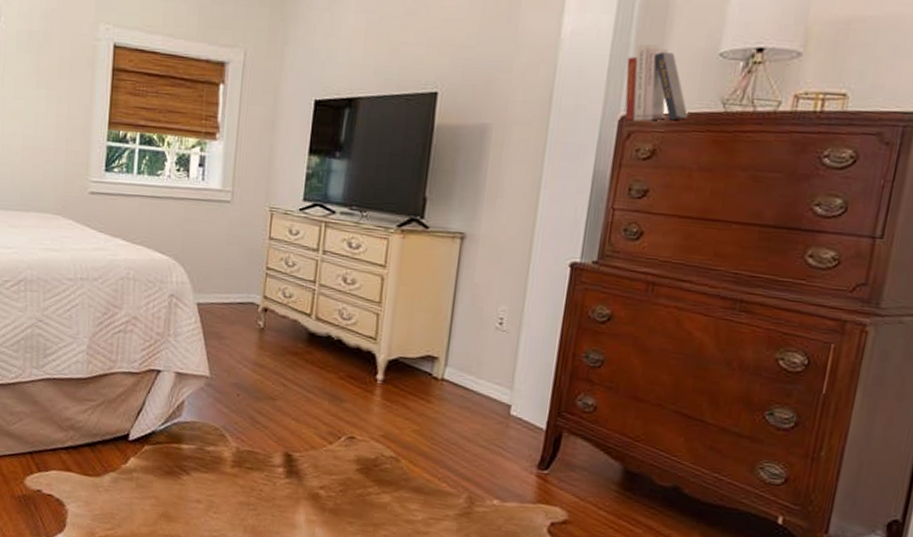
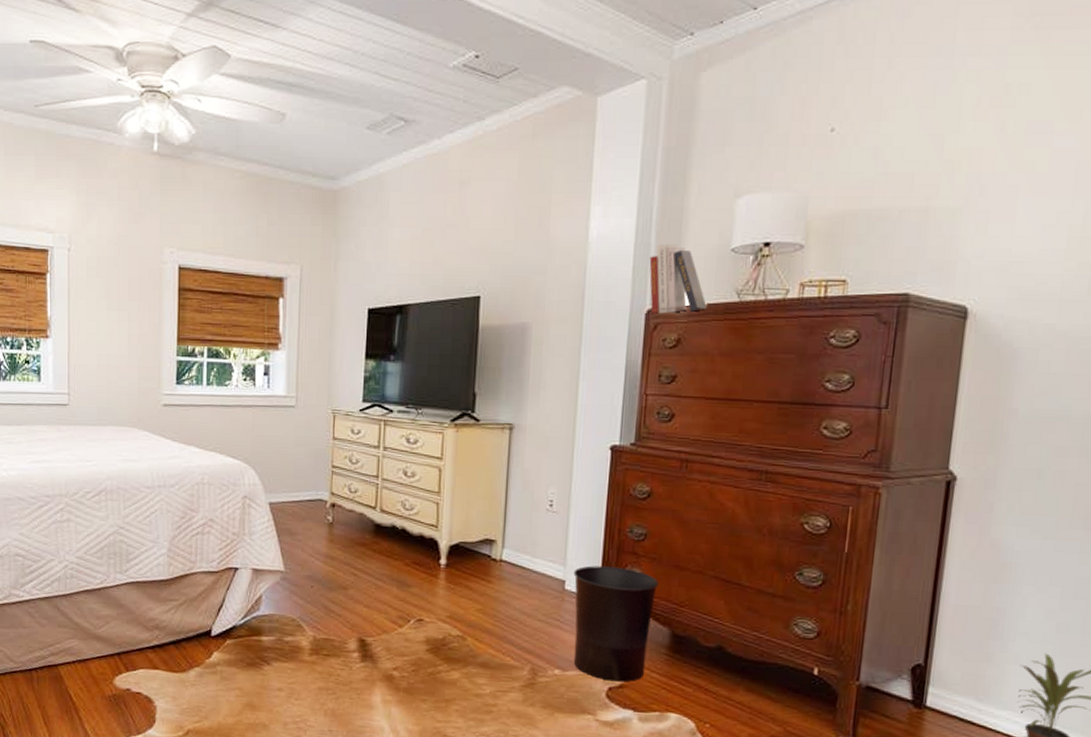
waste bin: none [514,391,614,518] -> present [573,565,659,682]

